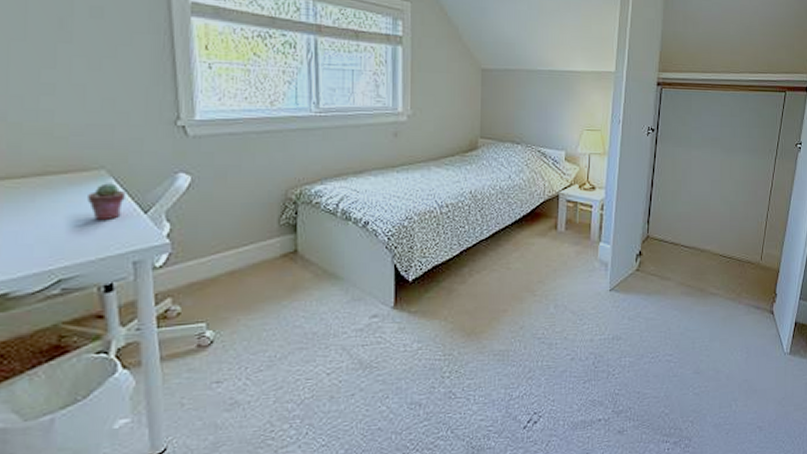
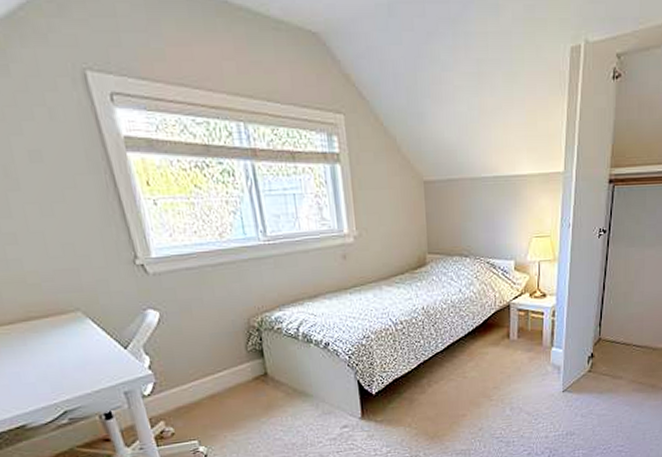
potted succulent: present [88,183,125,221] -> none [71,323,105,358]

